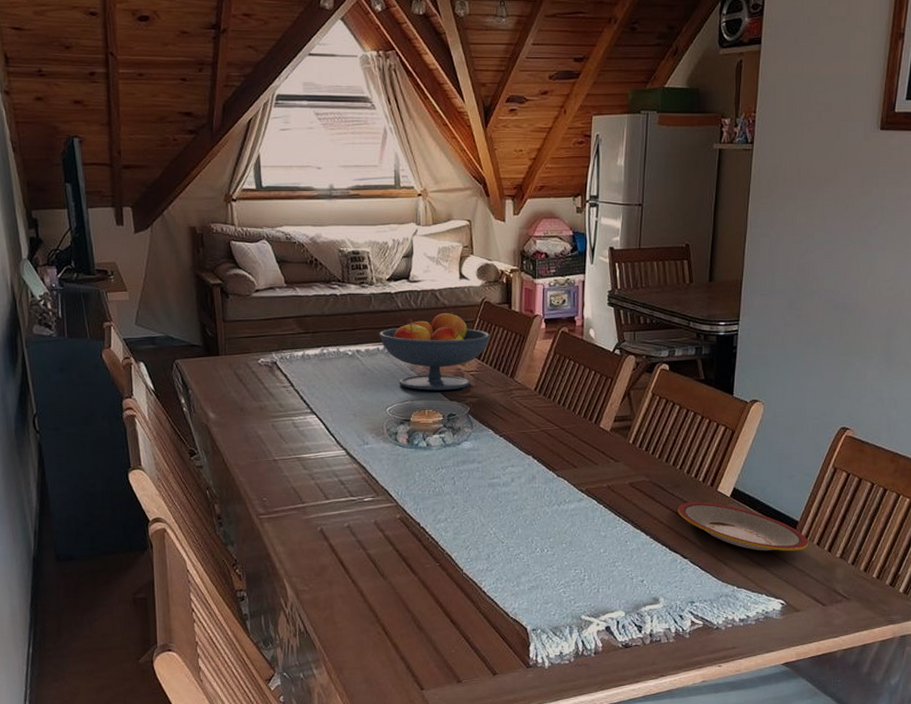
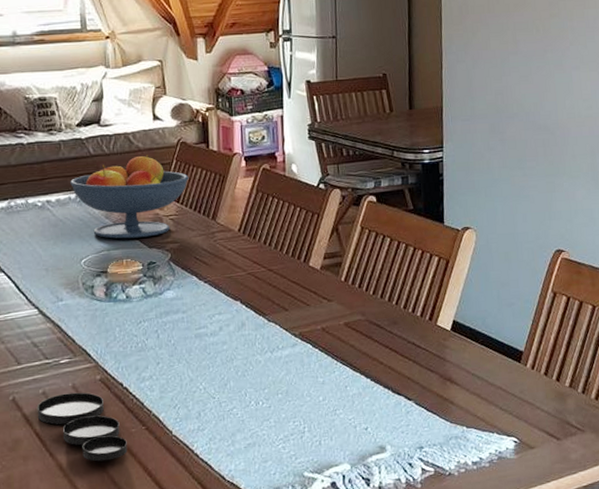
plate: none [342,528,422,591] -> present [37,392,128,462]
plate: present [678,502,808,551] -> none [397,337,535,386]

